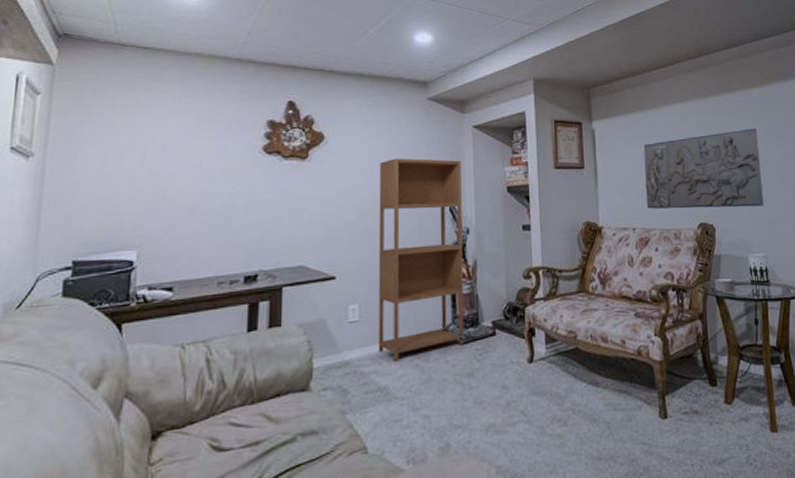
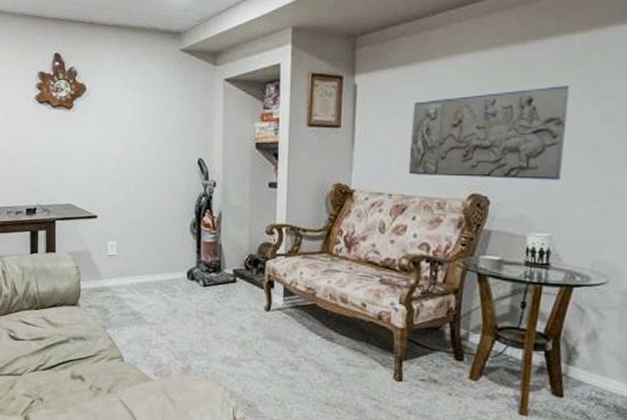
bookcase: present [378,158,465,360] -> none [132,110,211,292]

